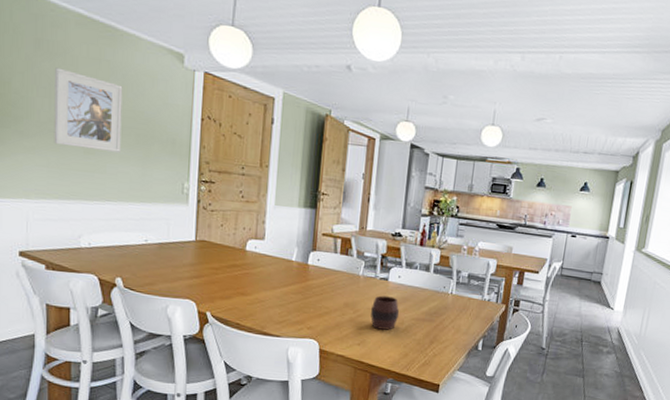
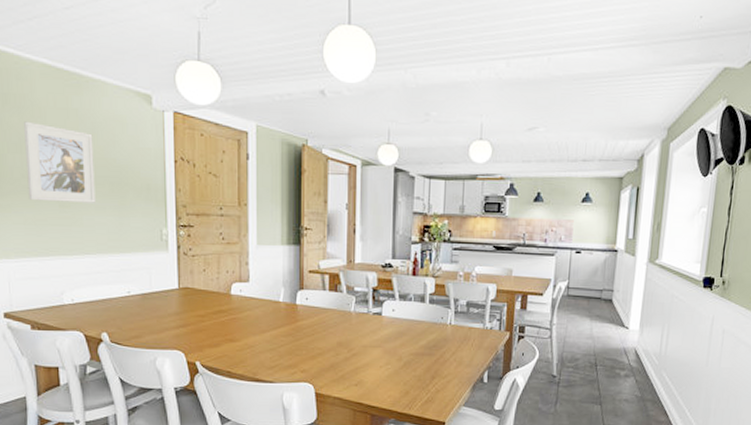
cup: present [371,295,399,330] -> none [366,331,395,368]

